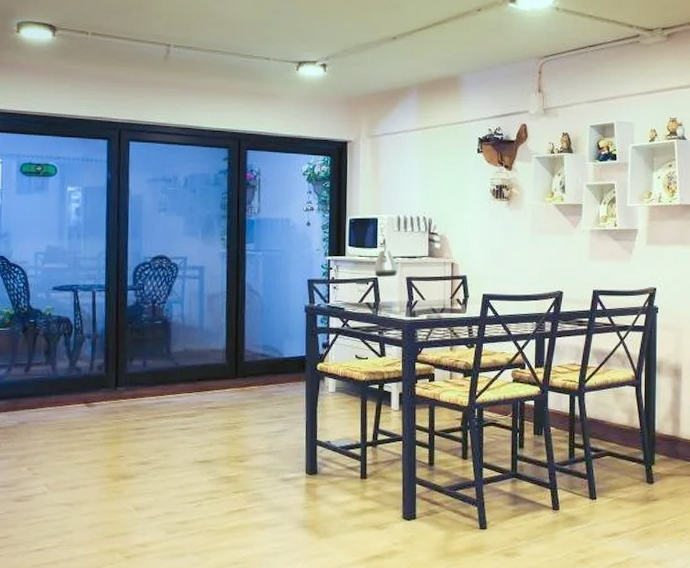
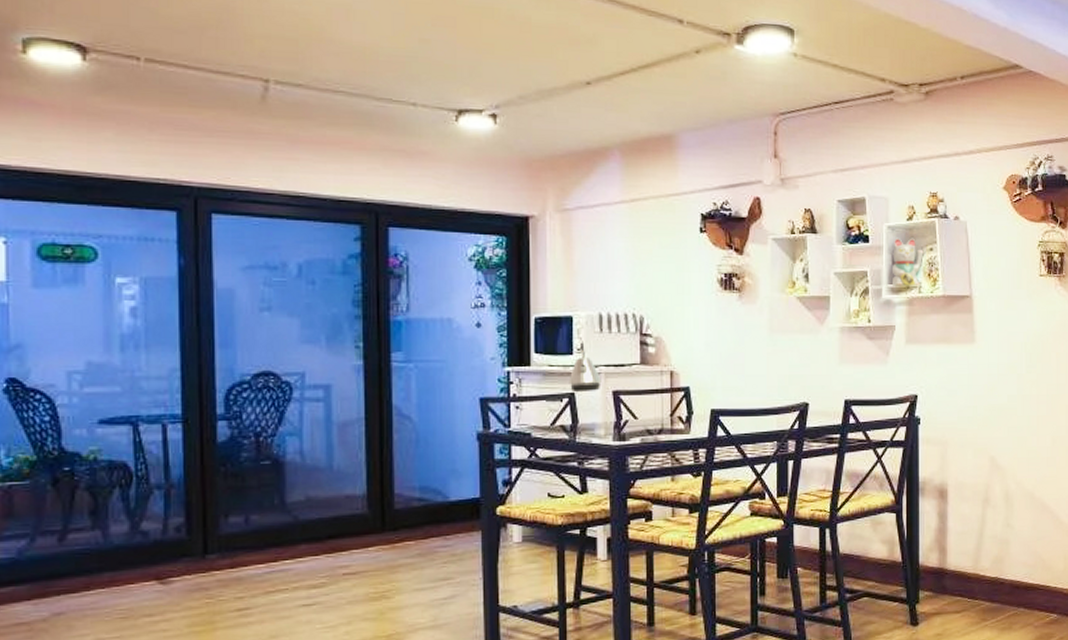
decorative figurine: none [635,156,664,198] -> present [891,237,924,288]

